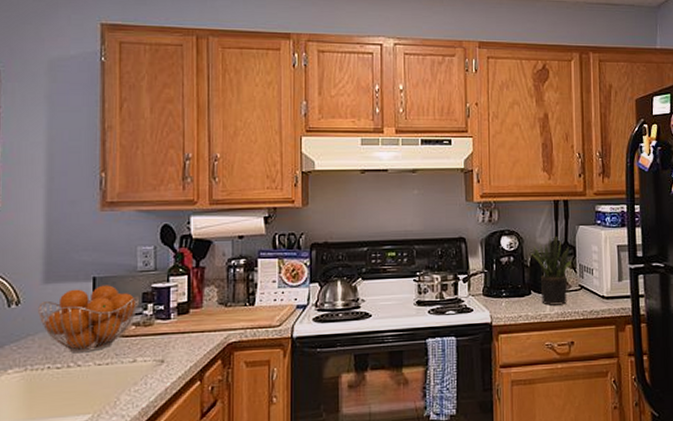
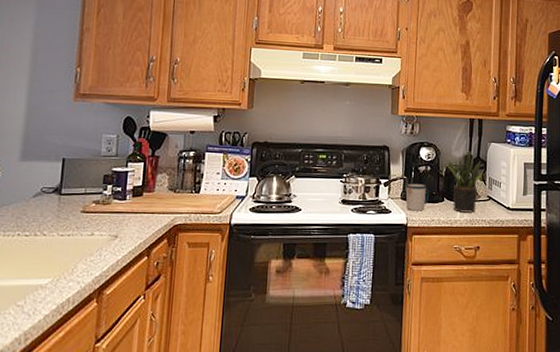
fruit basket: present [38,285,140,353] -> none [13,166,102,224]
mug: none [488,276,514,308] -> present [405,183,429,211]

